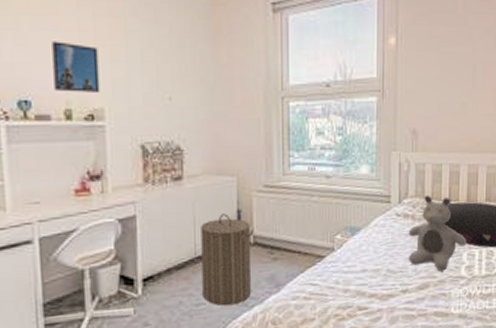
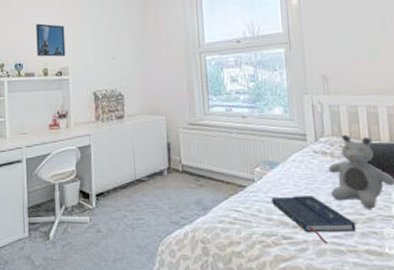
laundry hamper: present [201,213,252,306] -> none [138,146,182,223]
book: none [349,262,428,311] -> present [271,196,356,244]

